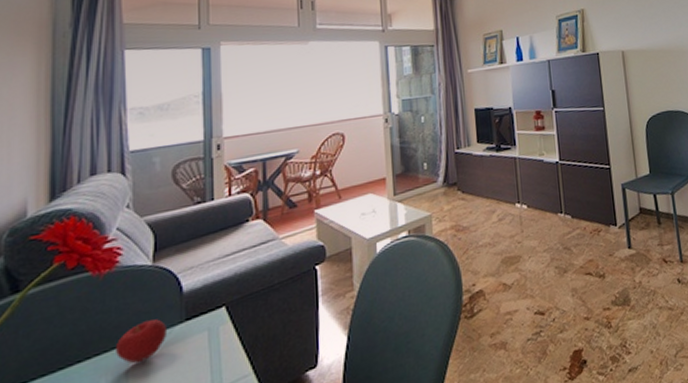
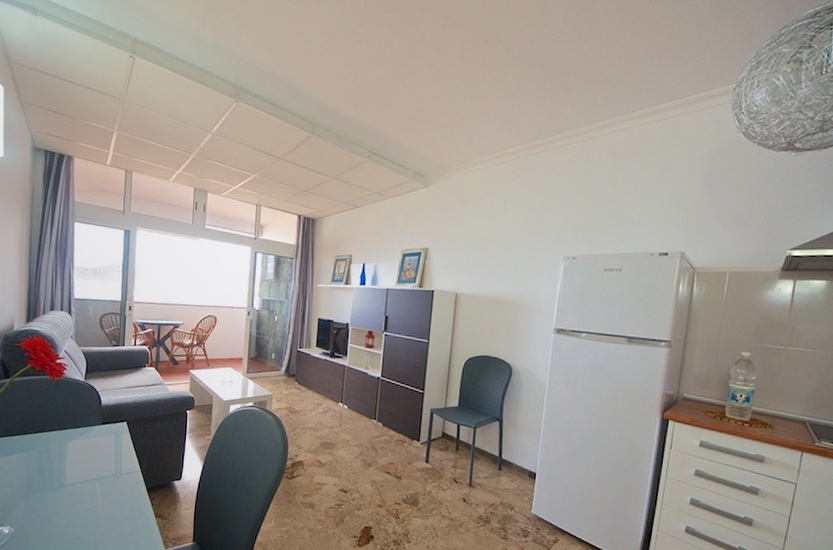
apple: present [116,319,166,364] -> none [61,417,90,444]

